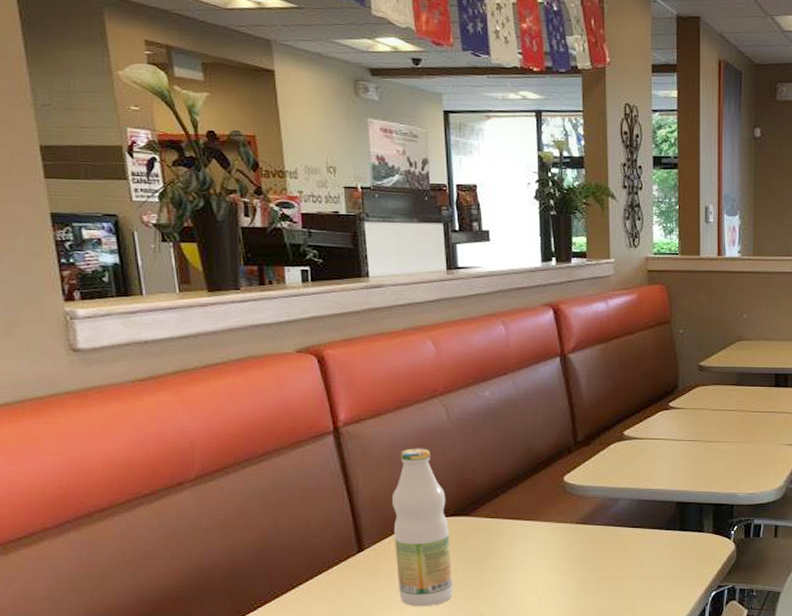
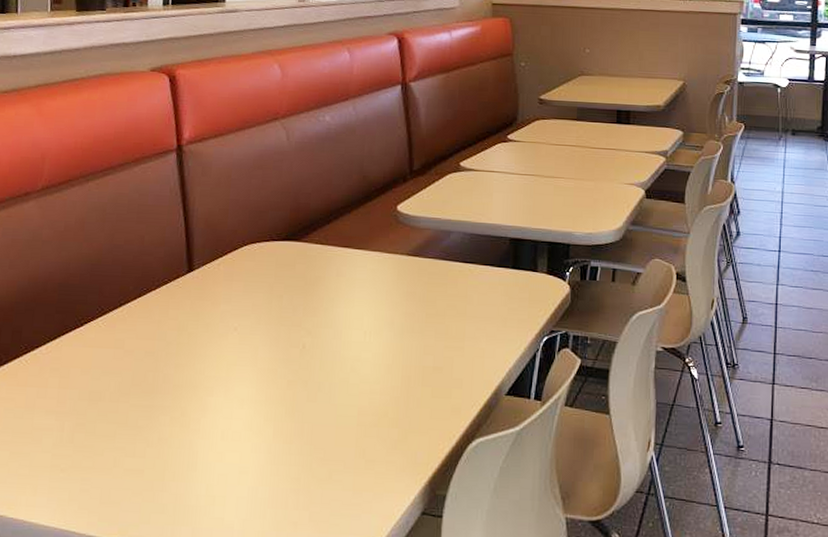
bottle: present [391,448,453,607] -> none [223,169,279,334]

